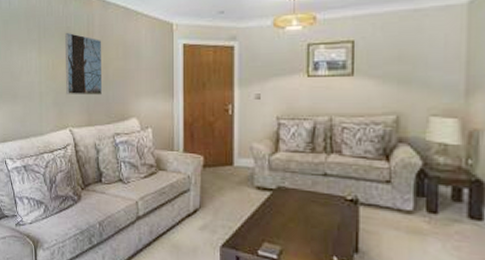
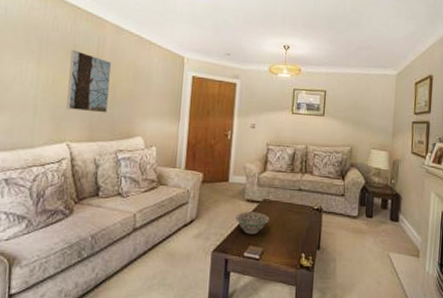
decorative bowl: none [245,201,287,229] -> present [235,211,269,234]

